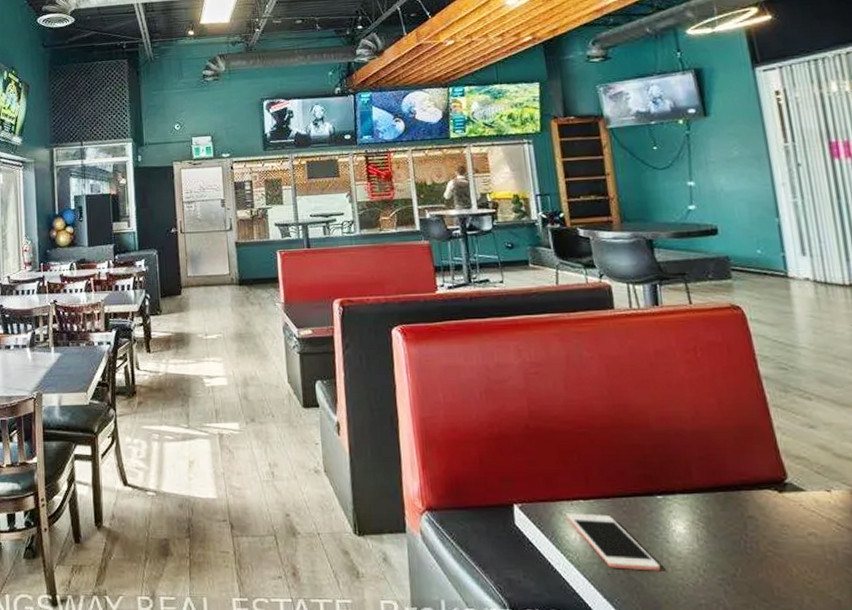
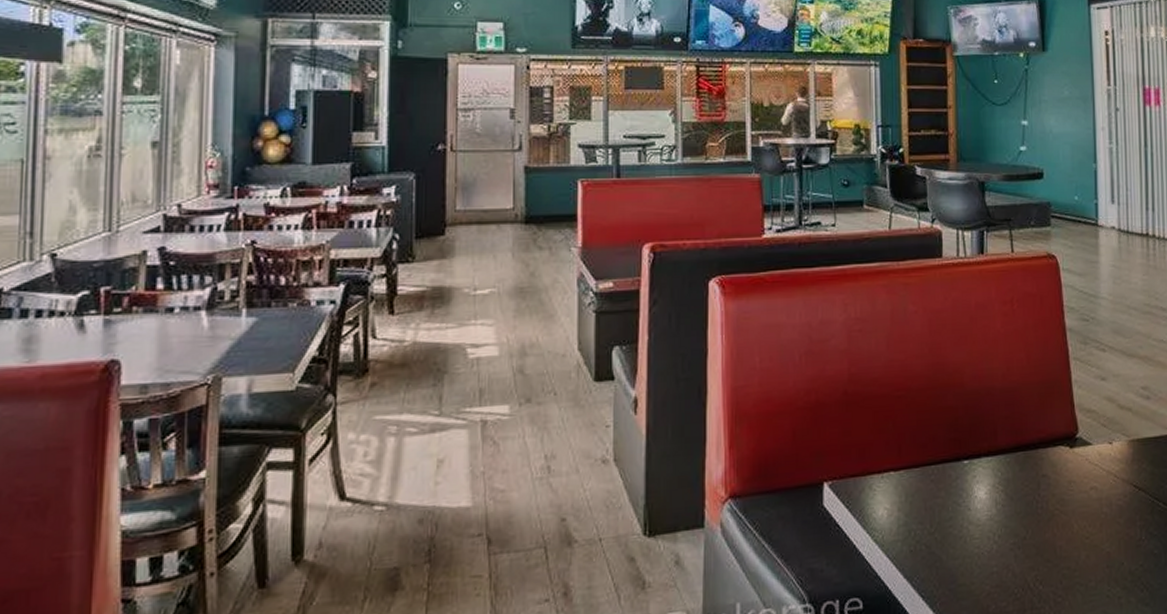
cell phone: present [566,513,661,571] -> none [875,485,960,544]

